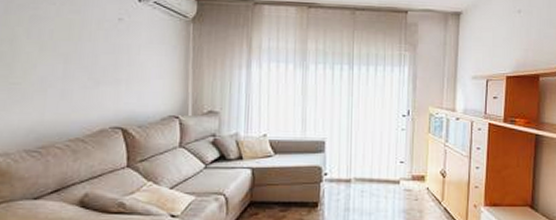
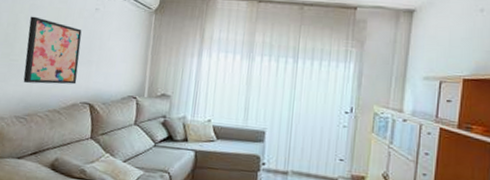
wall art: none [30,29,104,110] -> present [23,16,82,85]

